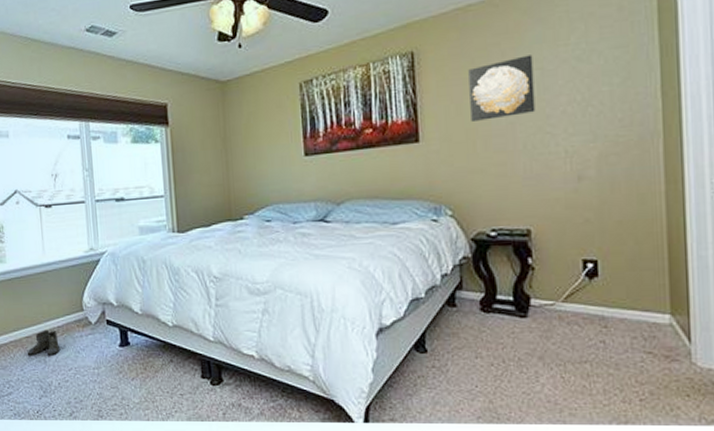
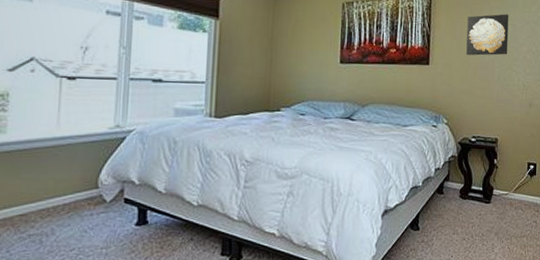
boots: present [28,329,62,356] -> none [19,207,65,236]

